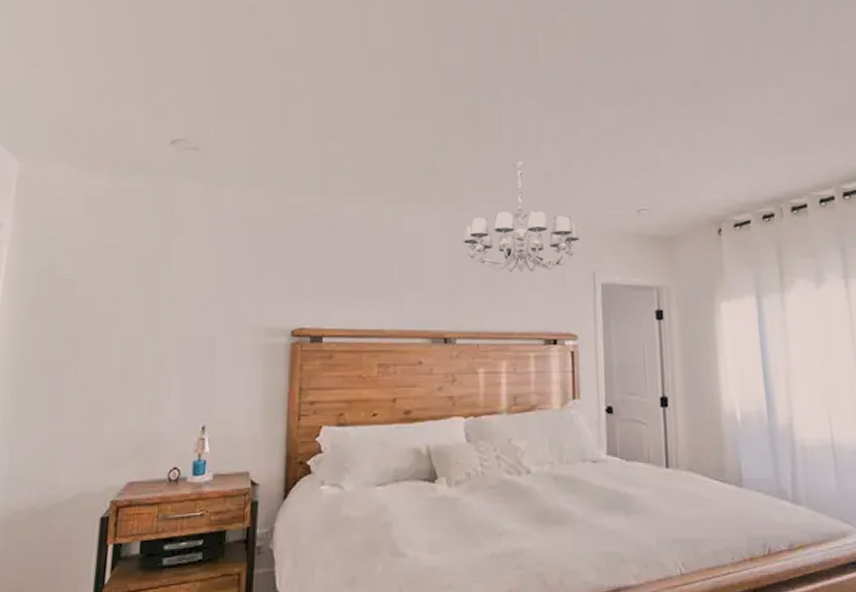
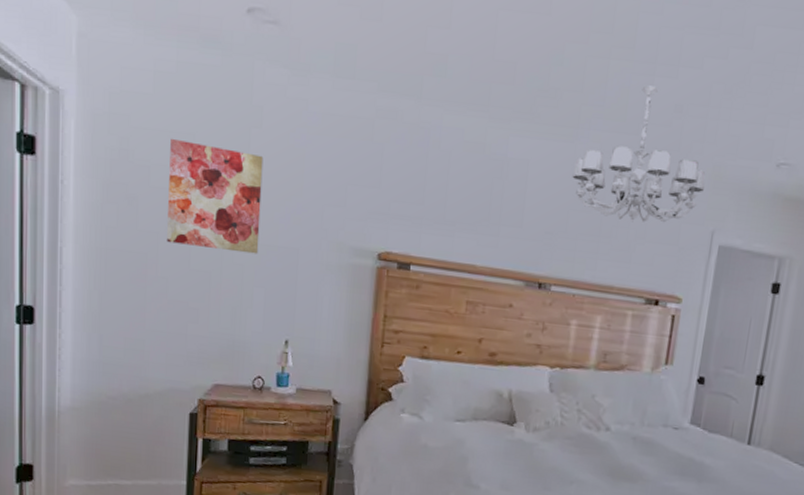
wall art: none [88,252,183,347] -> present [167,138,264,254]

